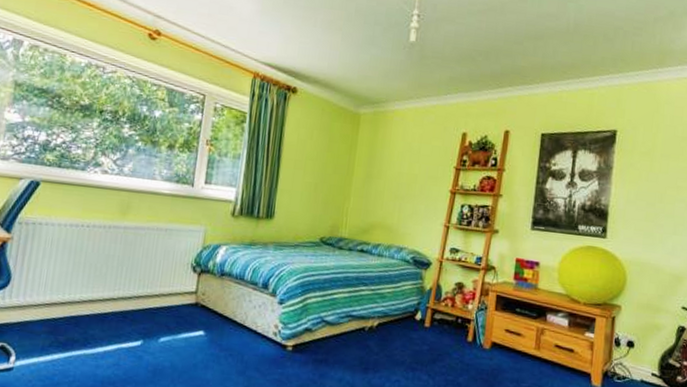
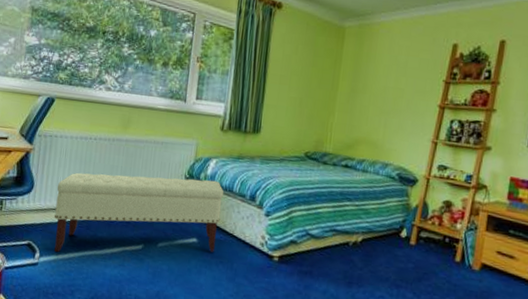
bench: none [34,263,234,354] -> present [54,172,224,252]

